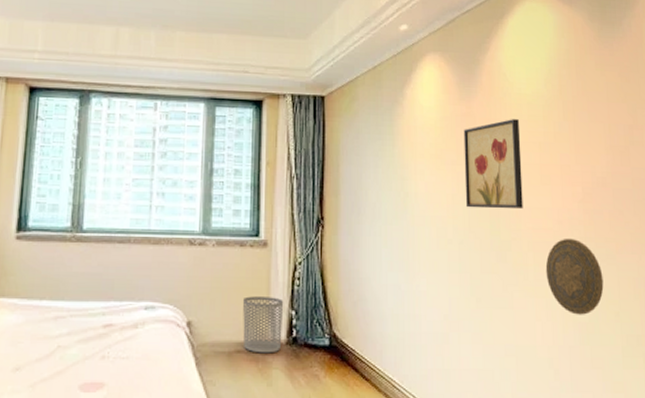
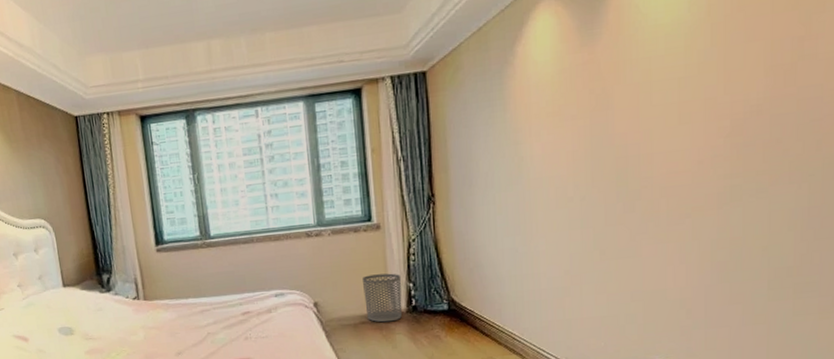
wall art: present [463,119,523,209] -> none [585,56,656,163]
decorative plate: present [545,238,604,315] -> none [680,177,751,255]

